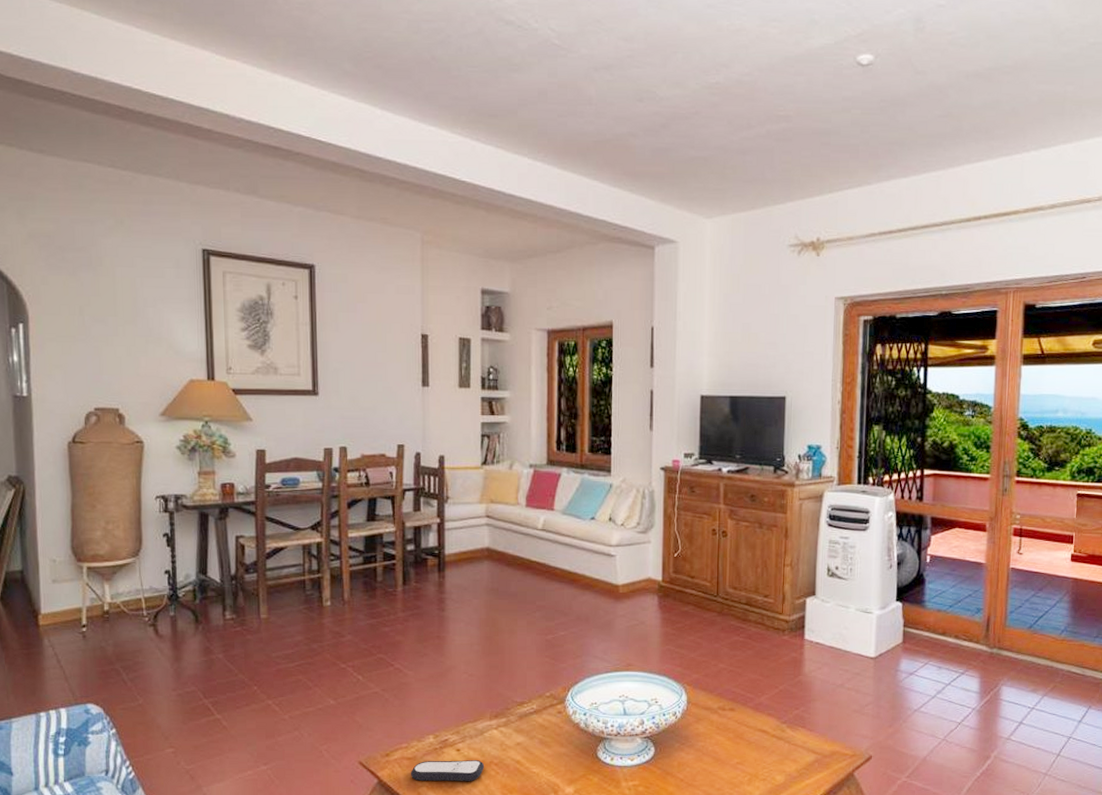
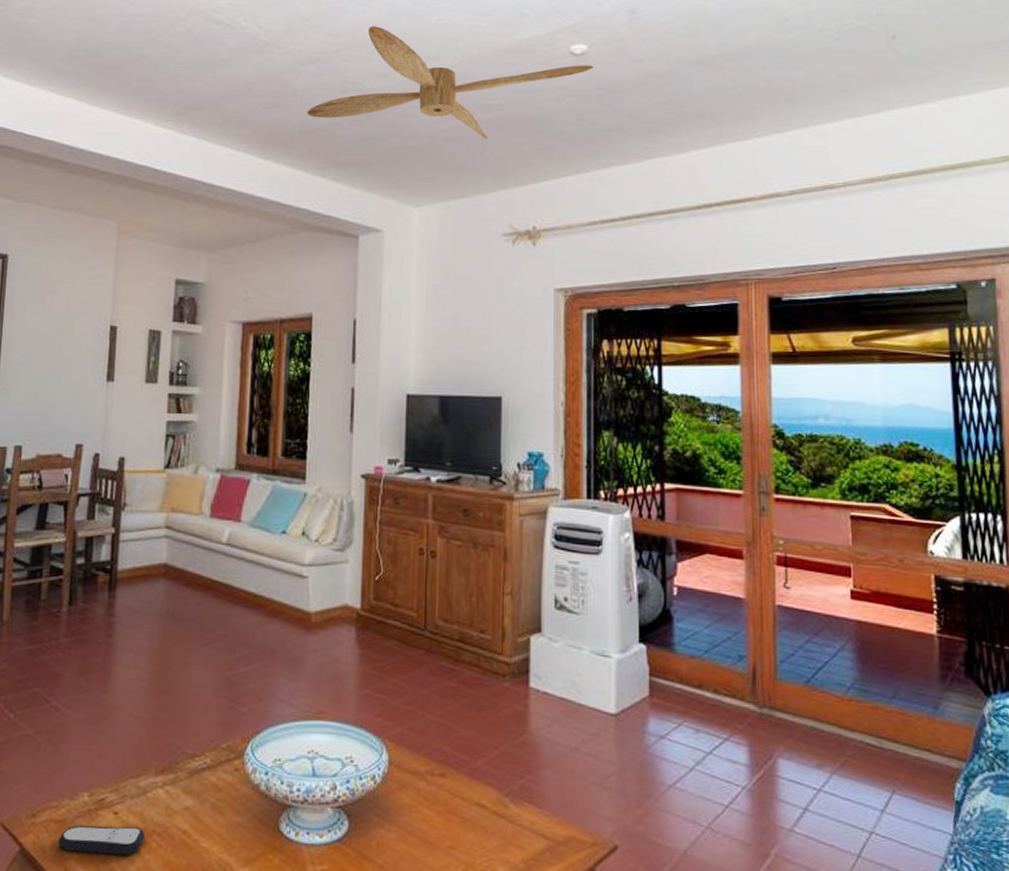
ceiling fan: none [602,30,879,151] -> present [307,26,594,139]

